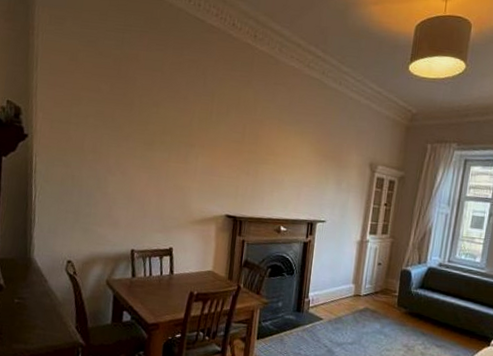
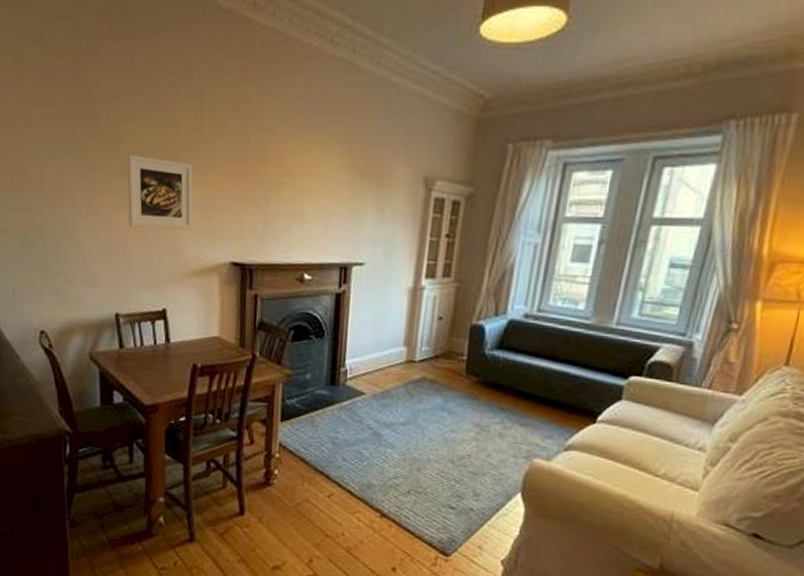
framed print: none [148,131,202,189] -> present [127,155,193,230]

